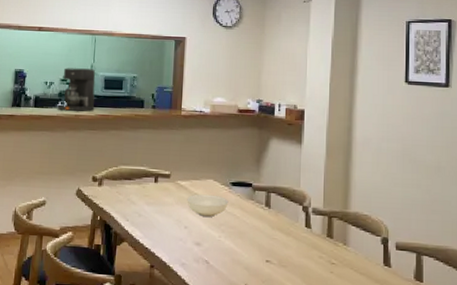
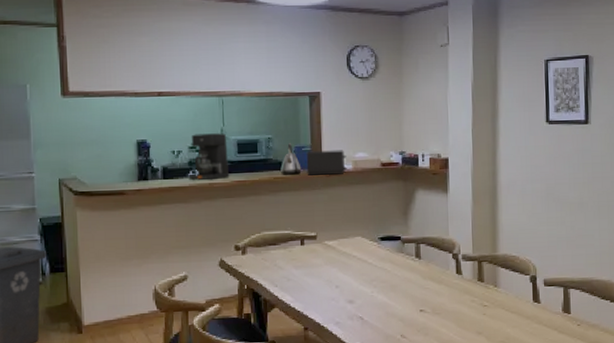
kettle: none [142,83,162,115] -> present [280,143,302,176]
toaster: none [166,92,206,117] -> present [306,150,347,175]
bowl: present [187,194,229,217] -> none [336,251,379,274]

